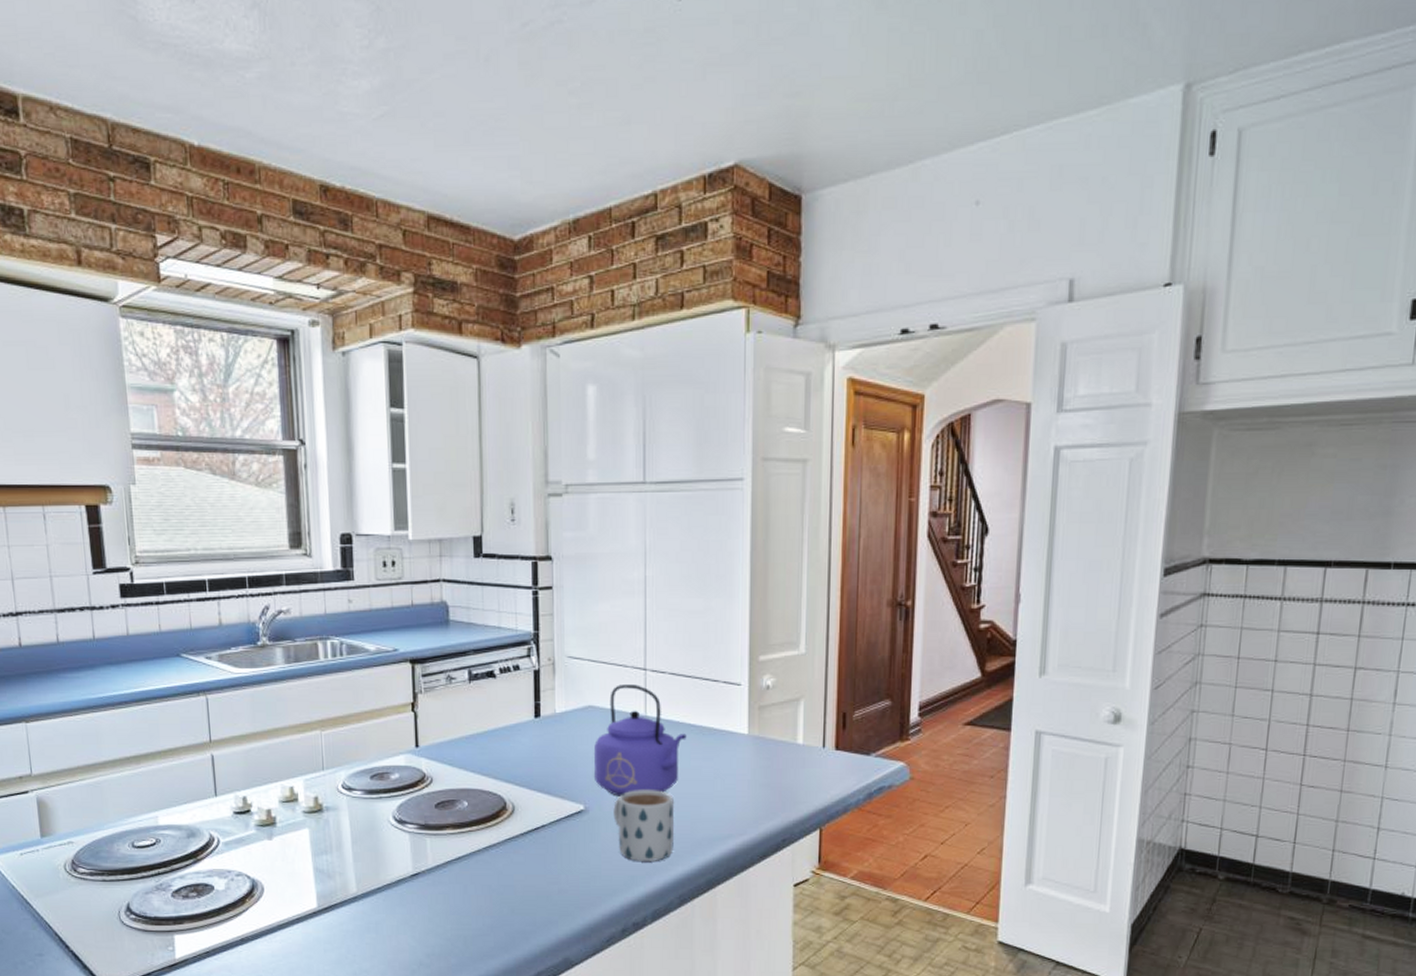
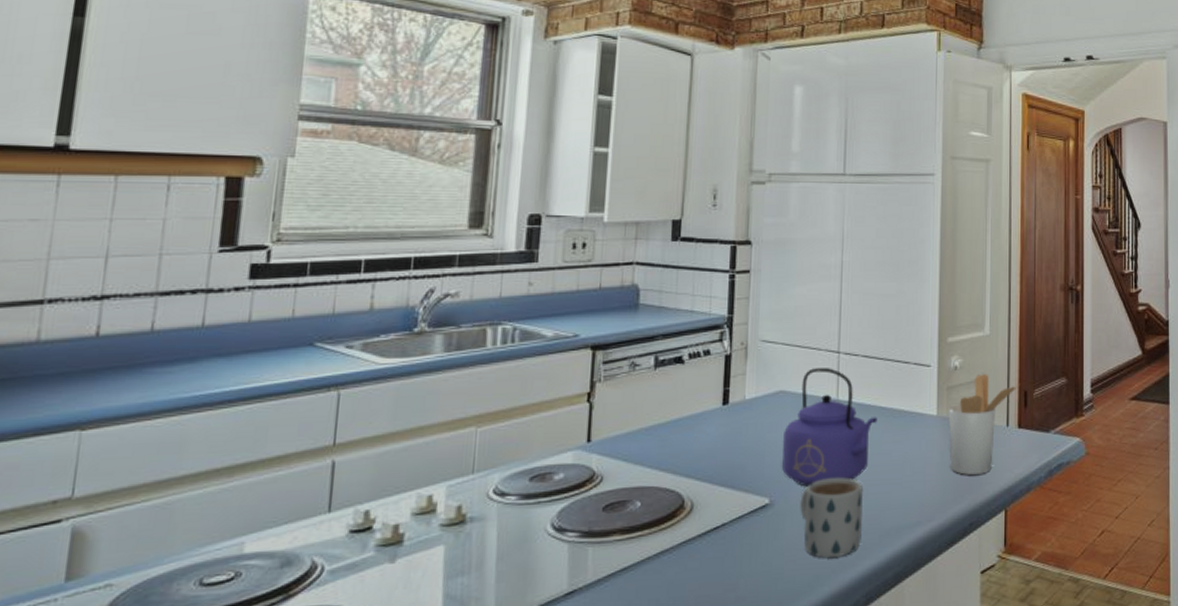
utensil holder: none [760,693,839,793] -> present [948,373,1020,475]

